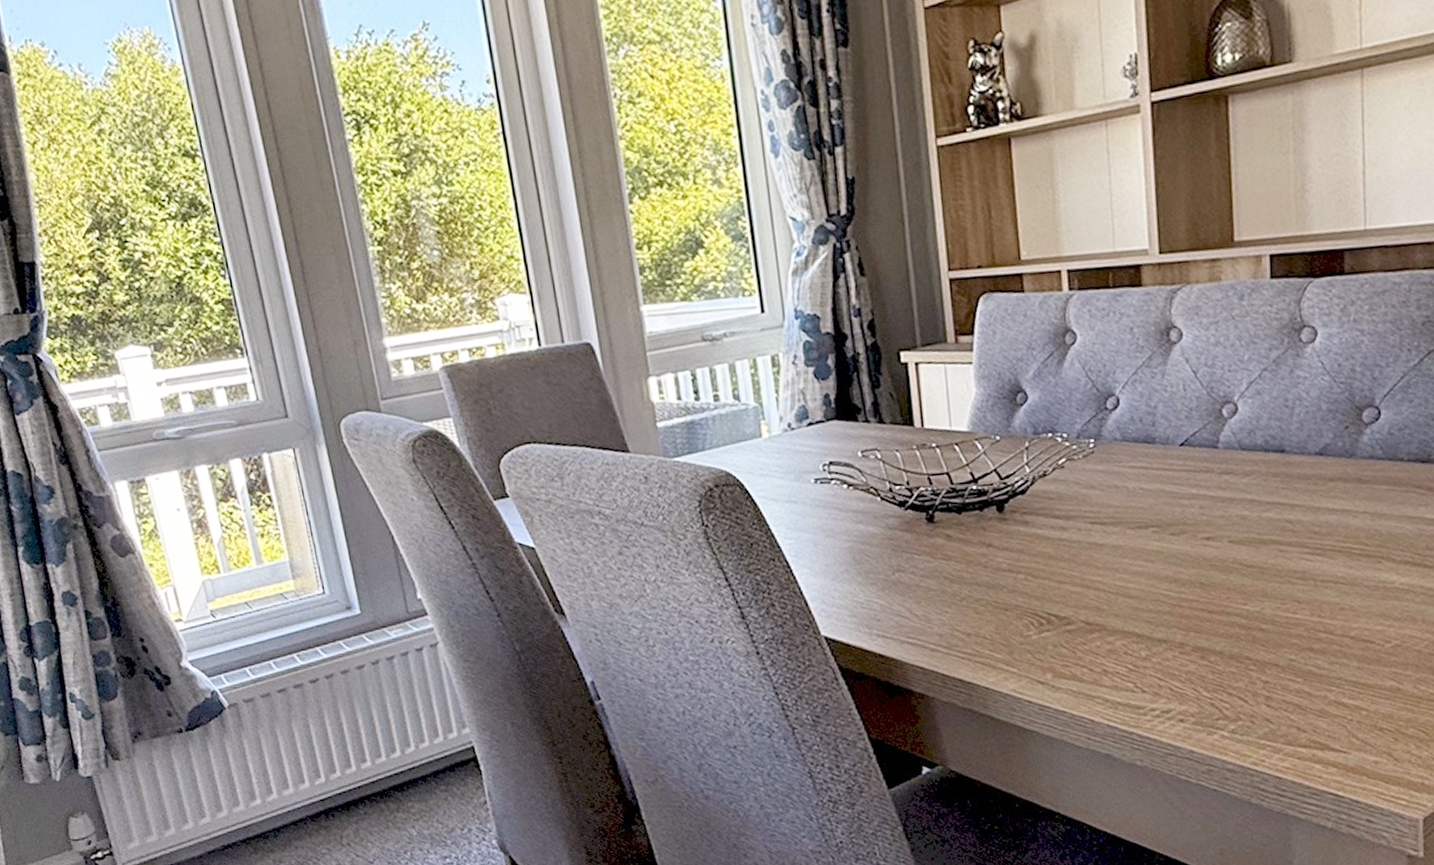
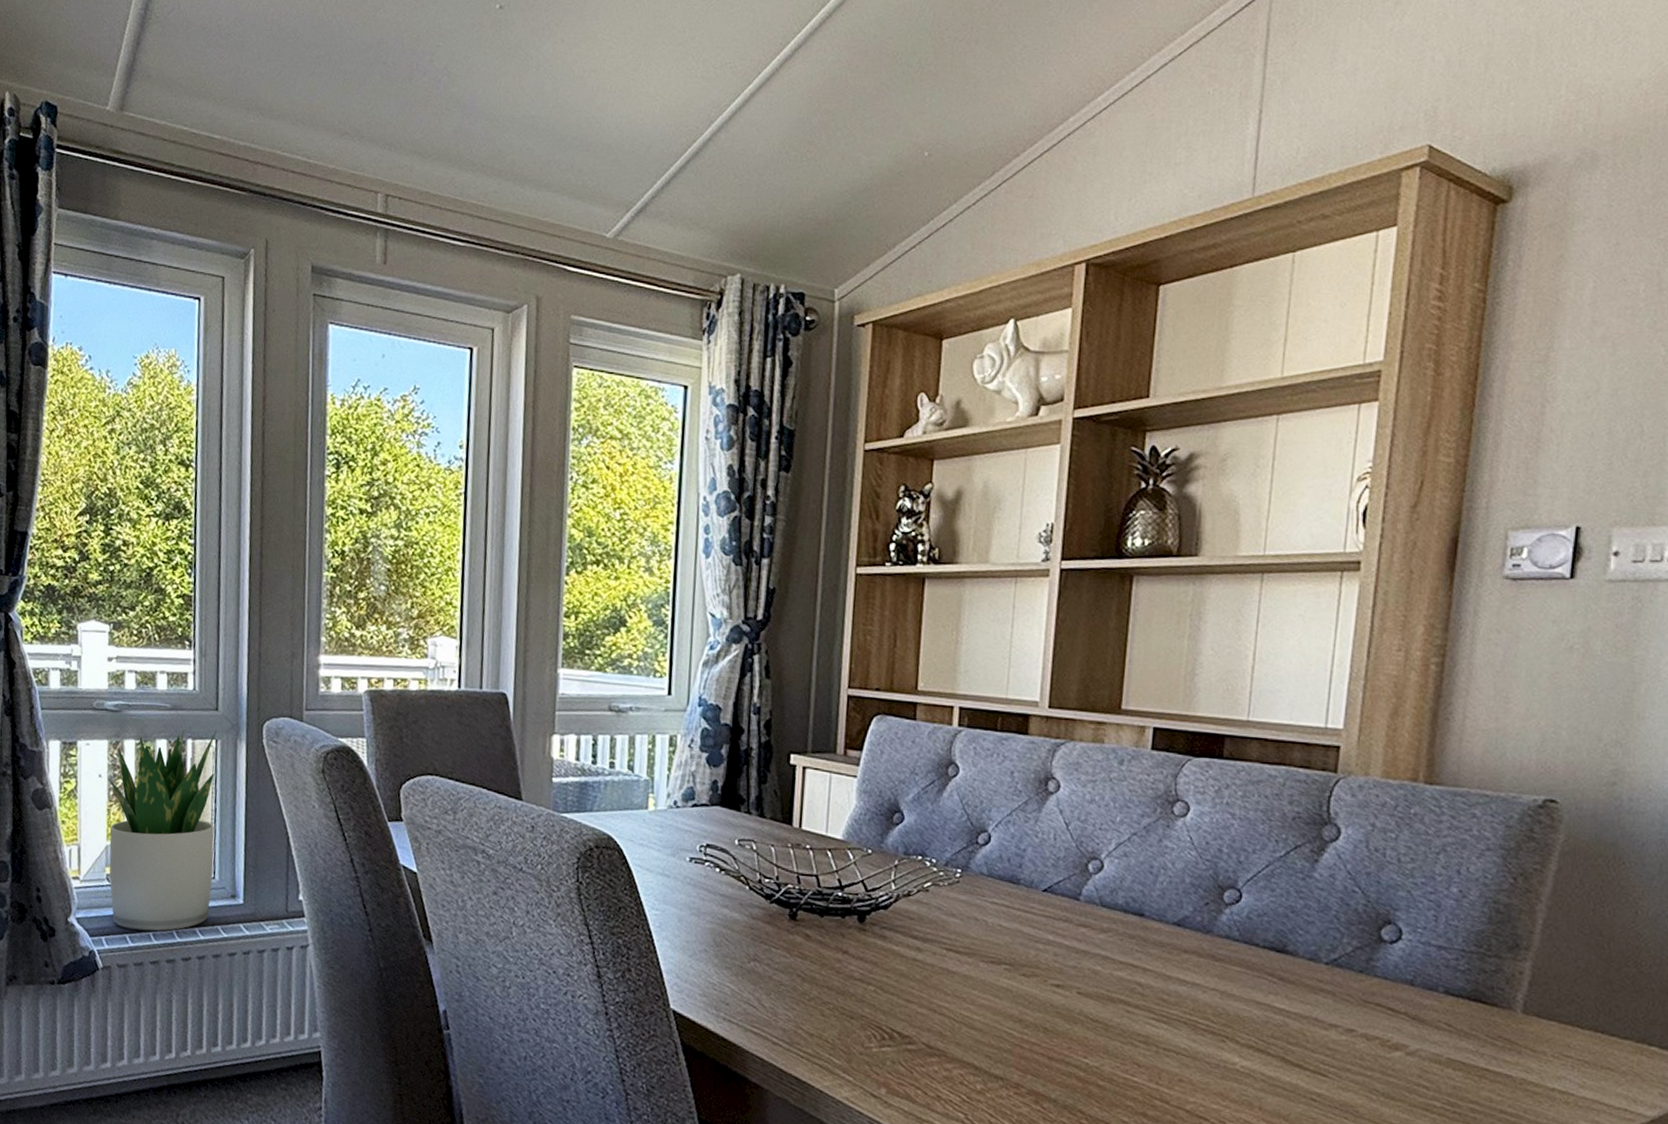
planter: none [187,438,327,662] -> present [108,729,217,931]

